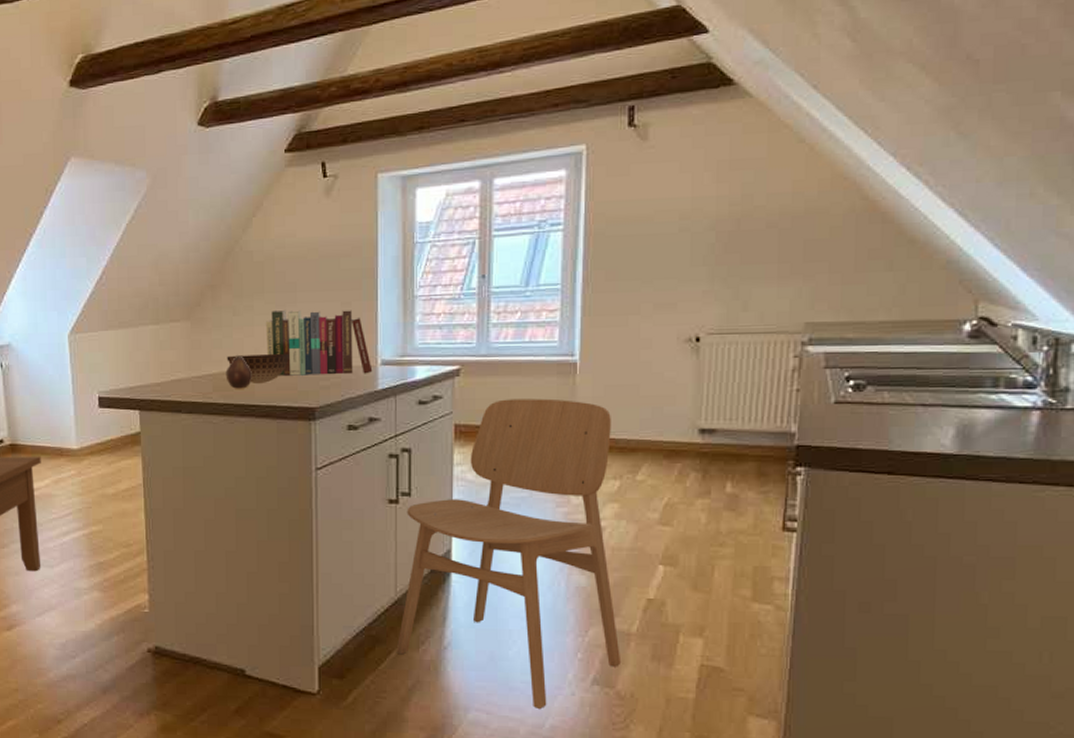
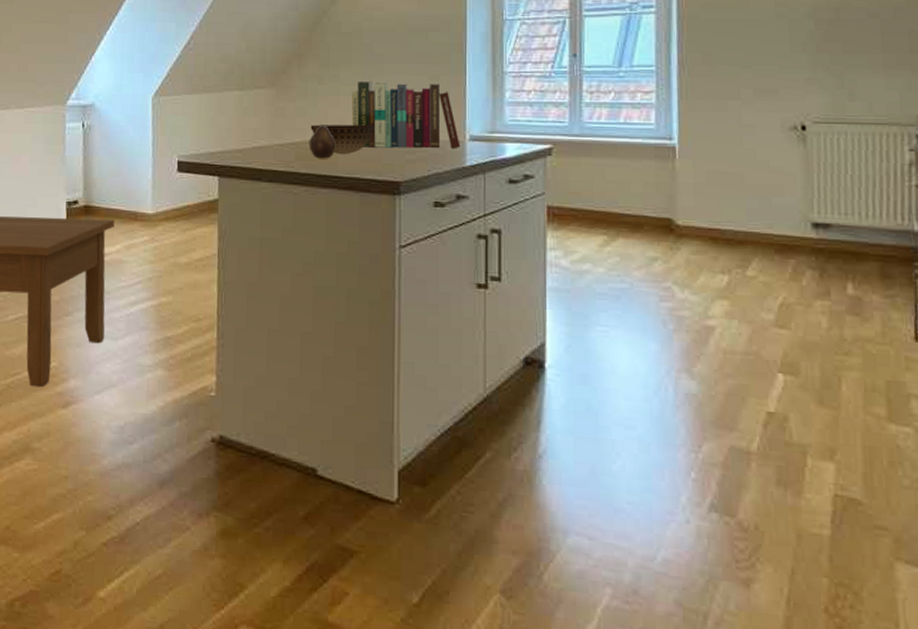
dining chair: present [396,398,622,710] -> none [485,182,742,538]

